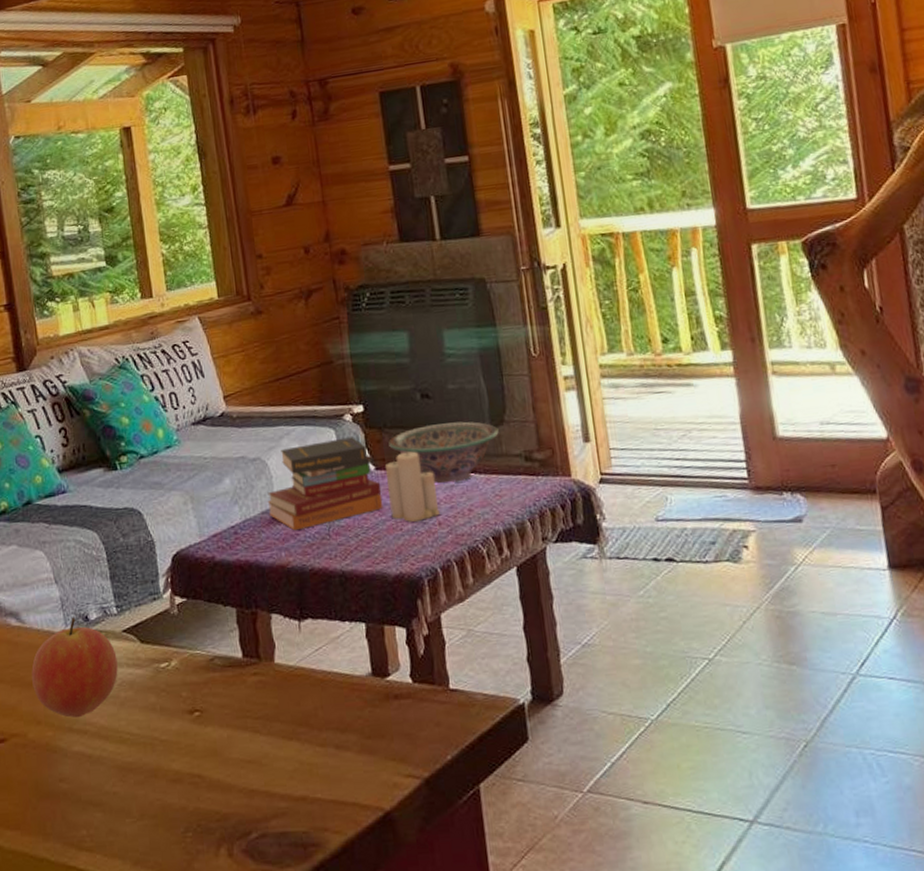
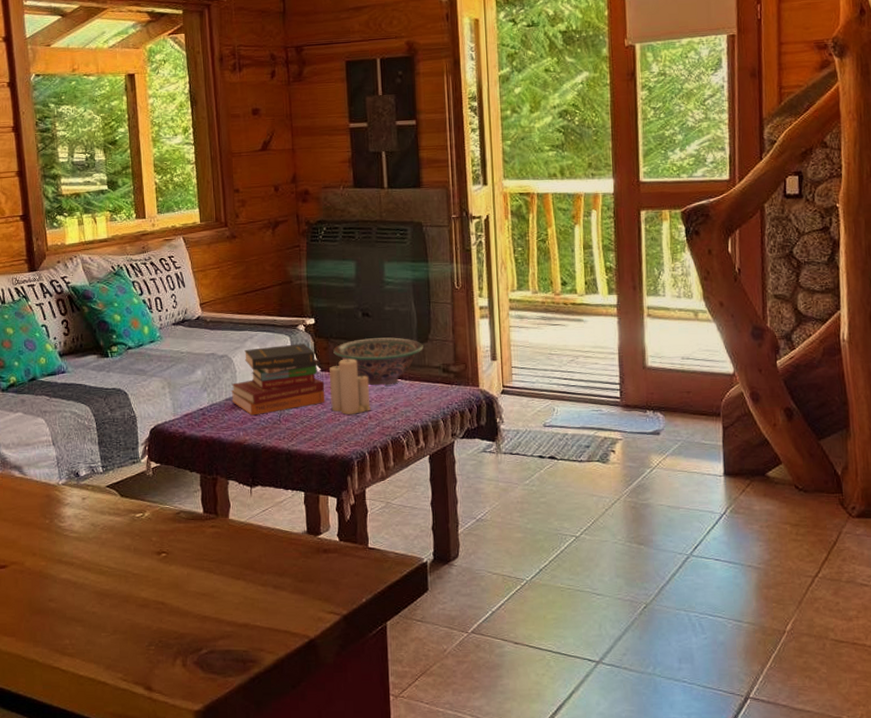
fruit: present [31,617,118,718] -> none [30,473,101,553]

